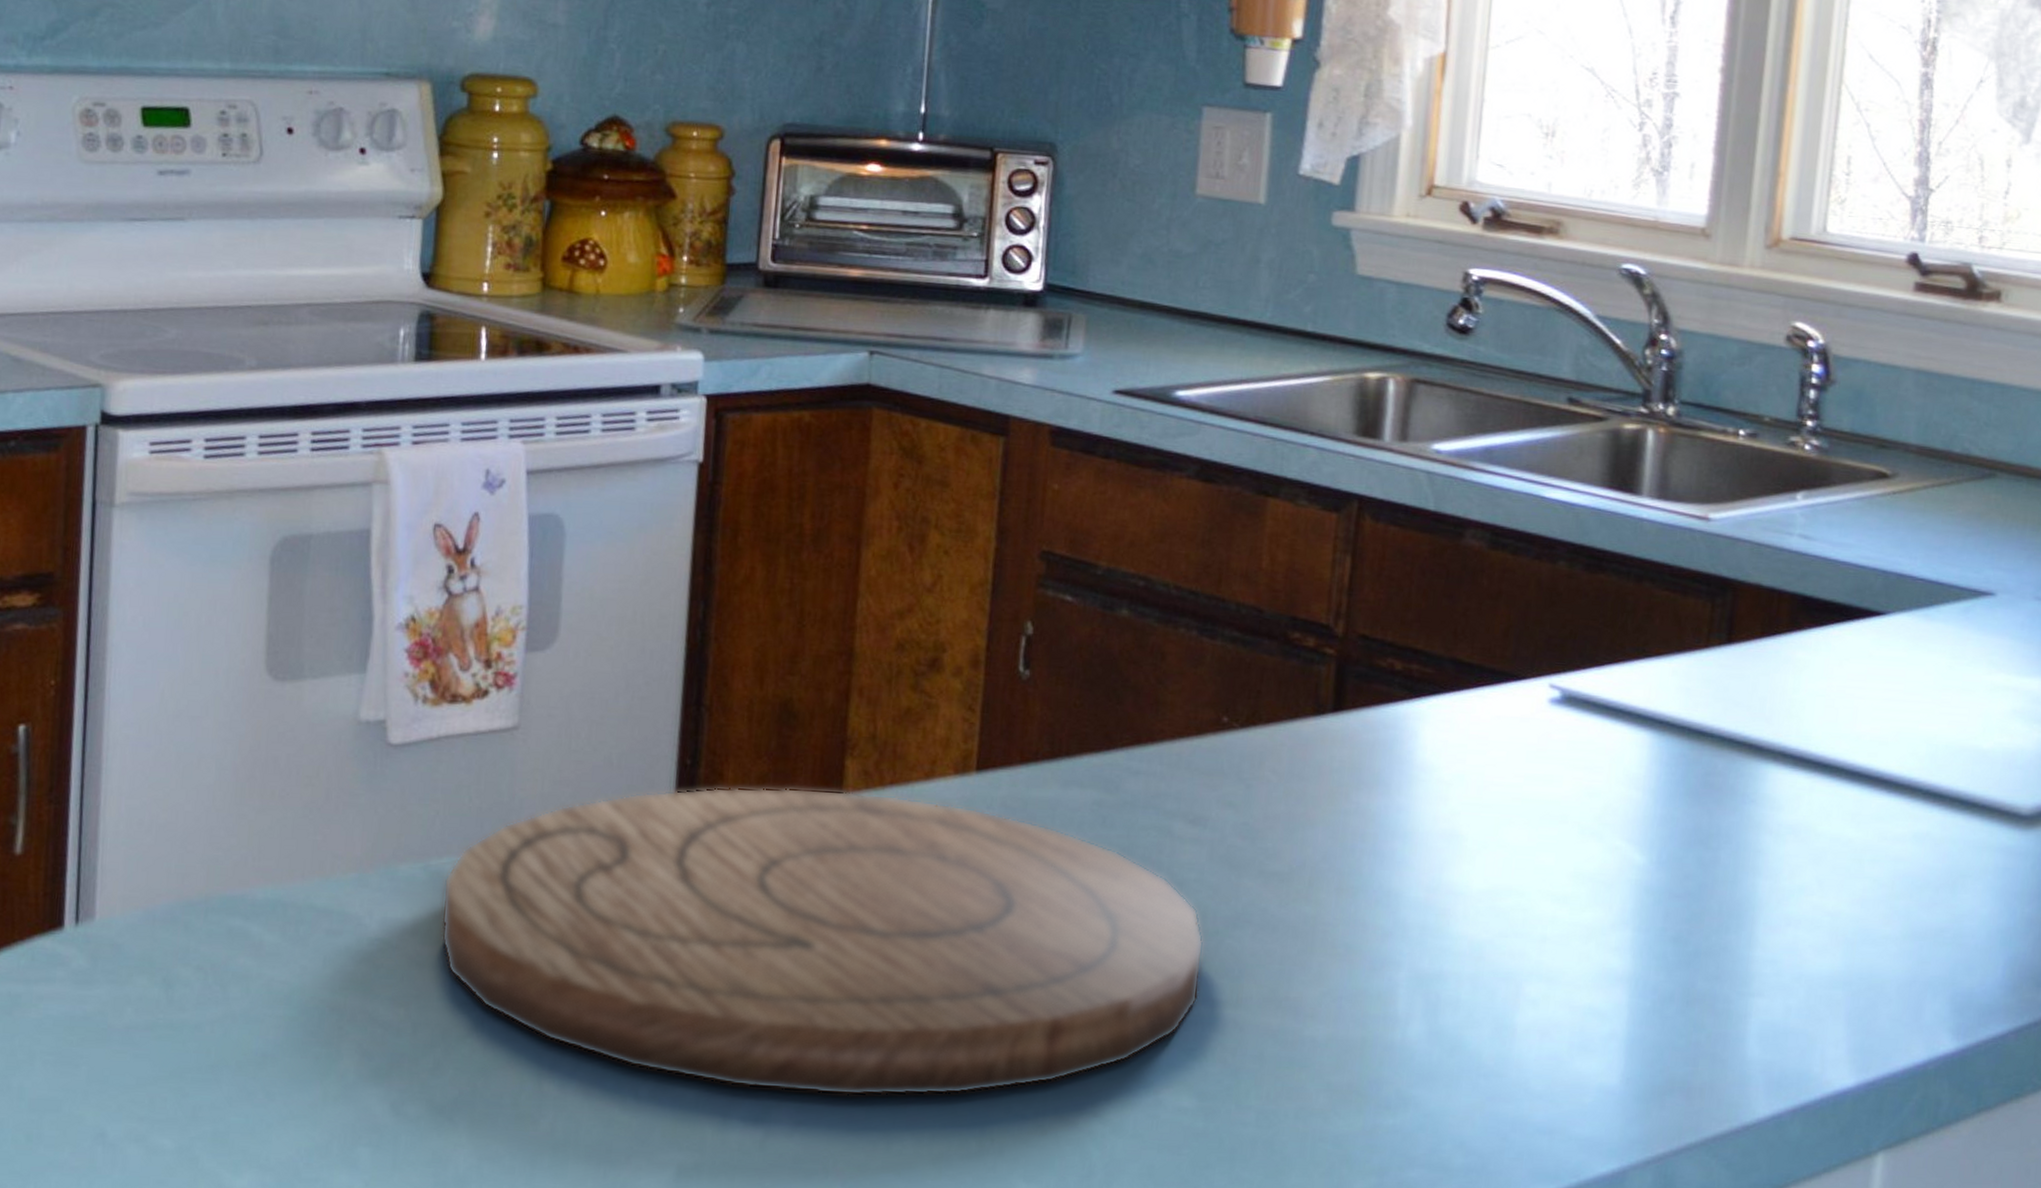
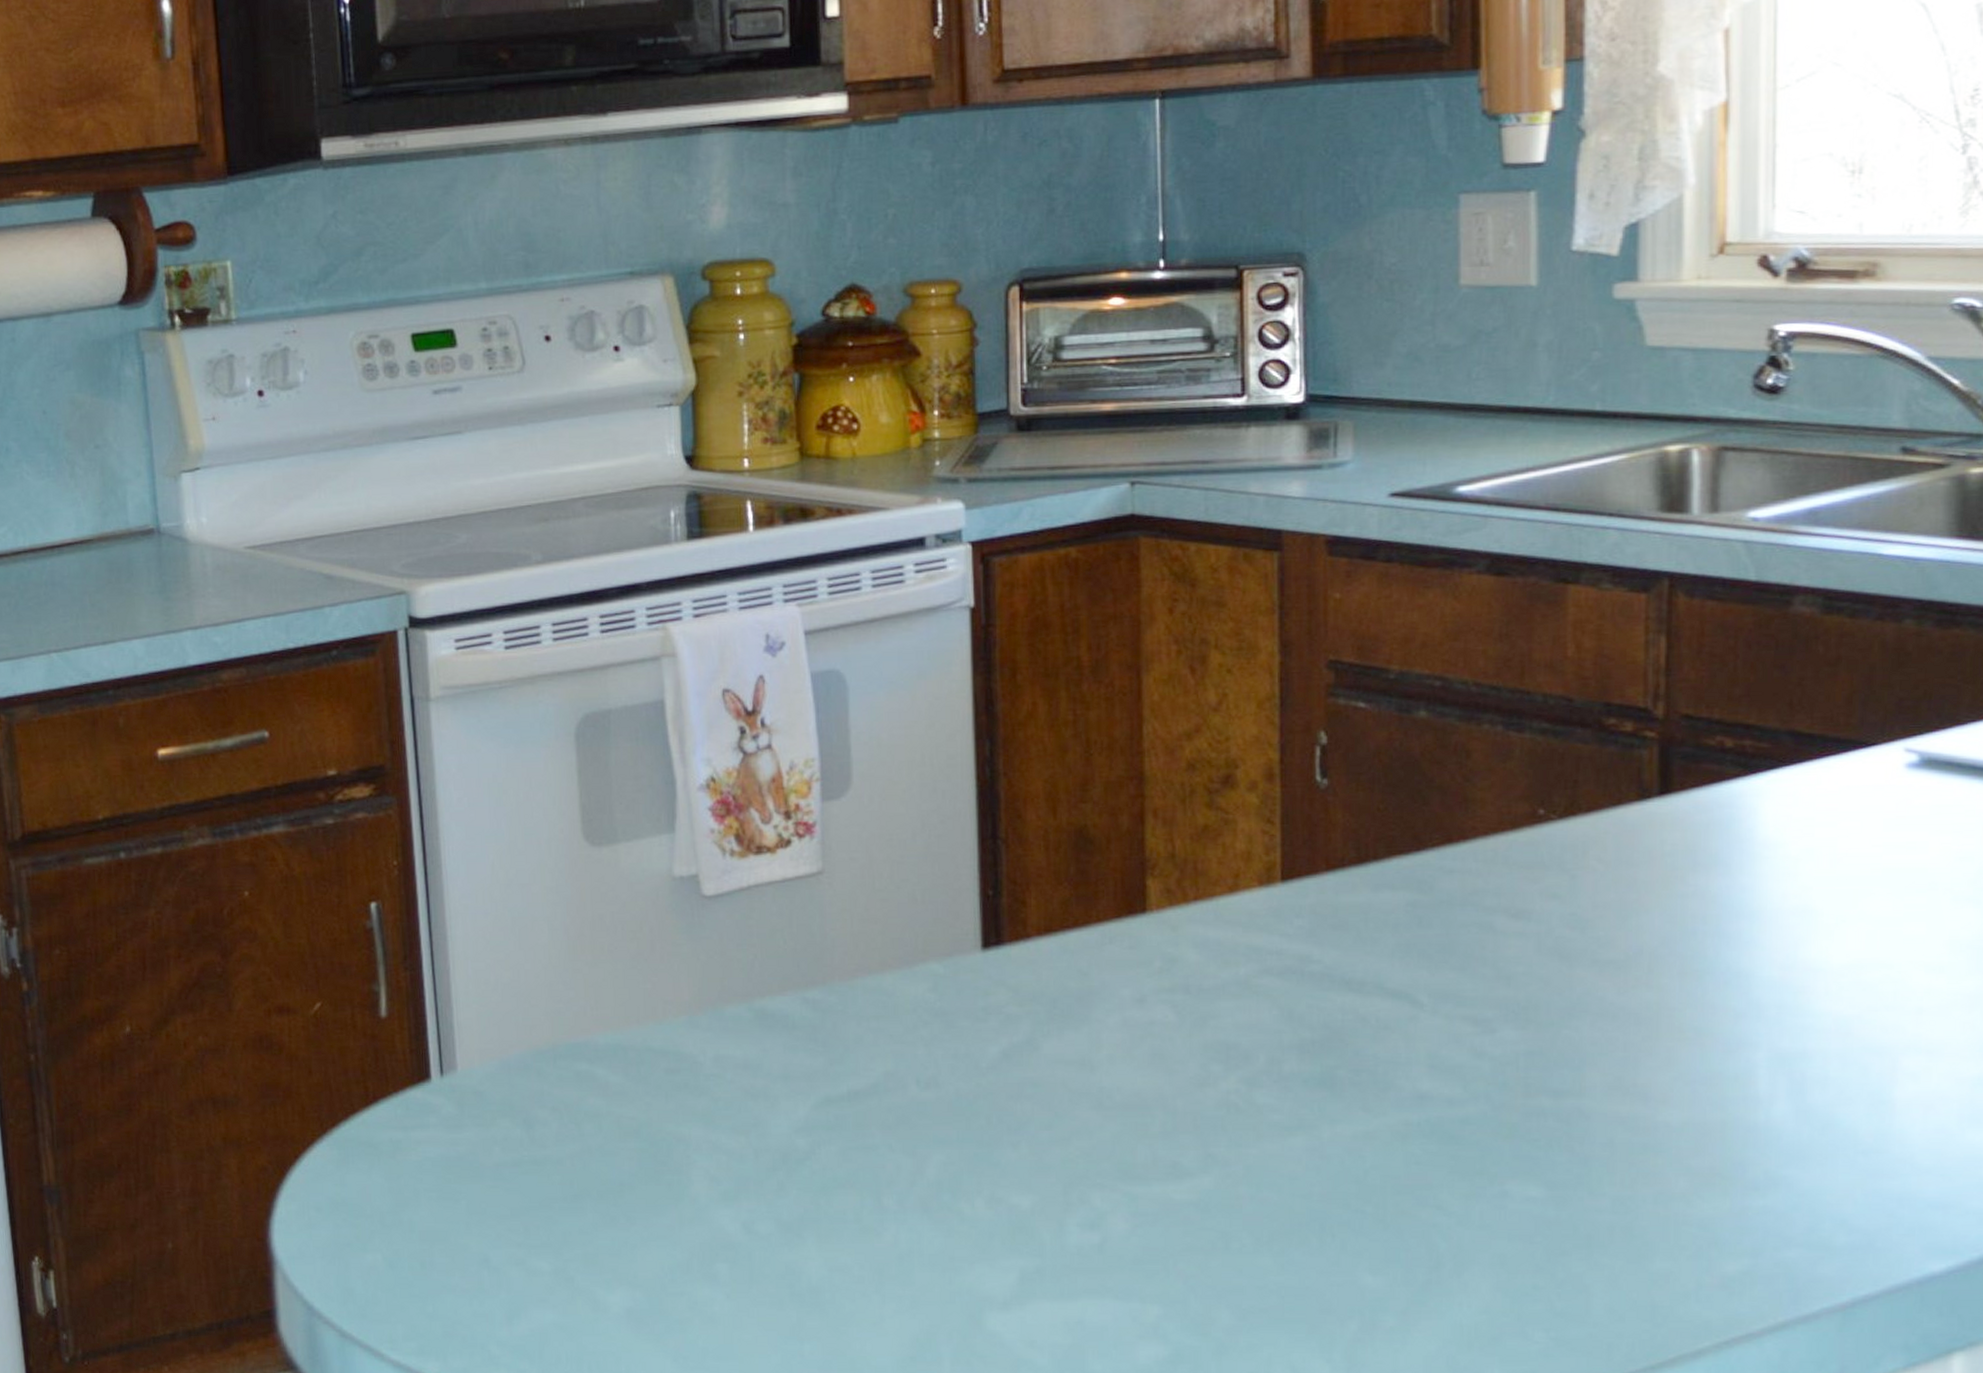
cutting board: present [439,786,1204,1097] -> none [767,909,1540,1200]

